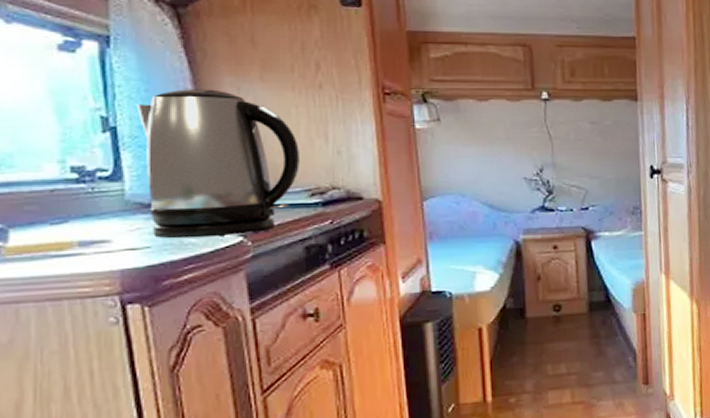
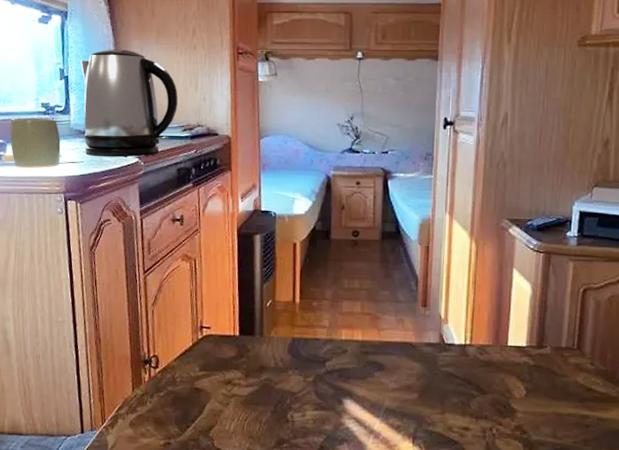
mug: none [13,188,110,264] -> present [10,118,61,169]

